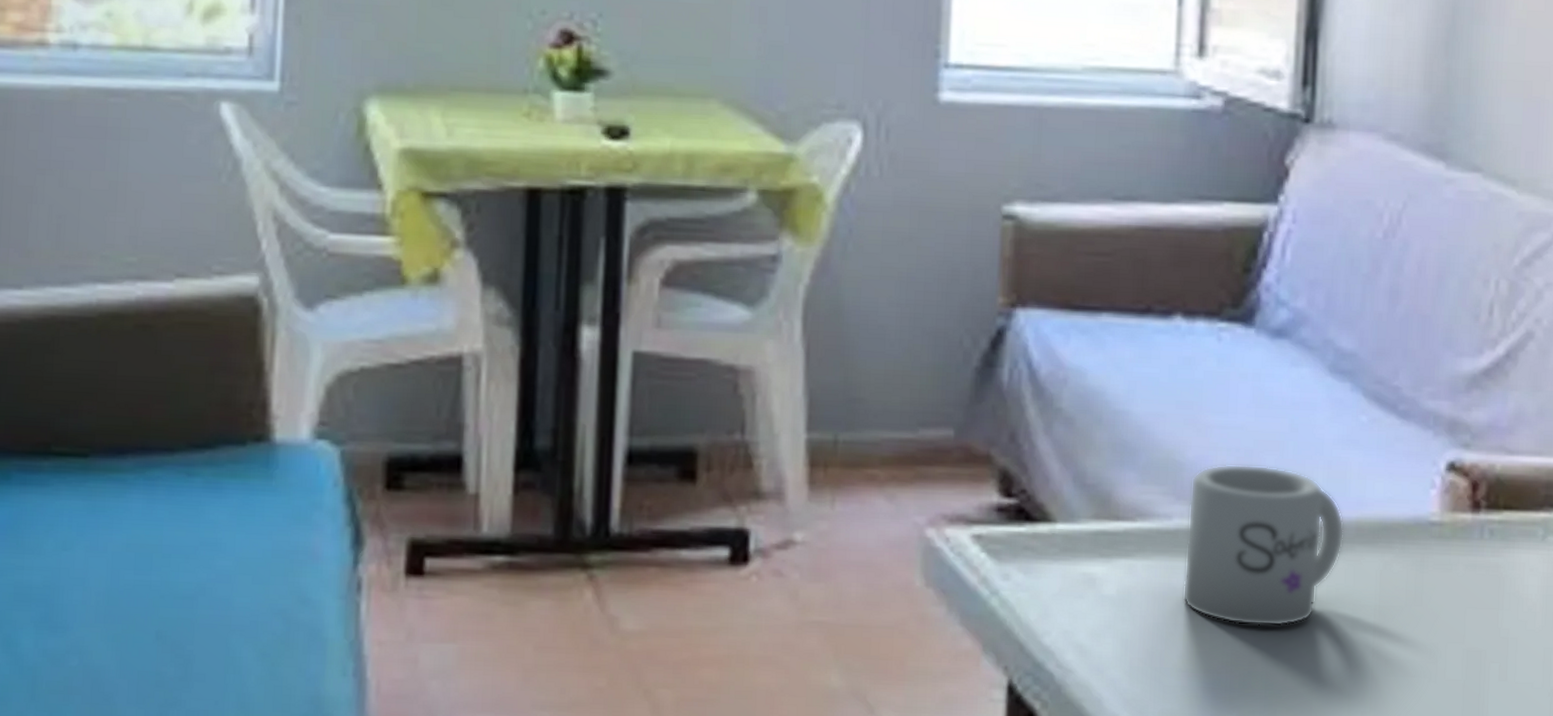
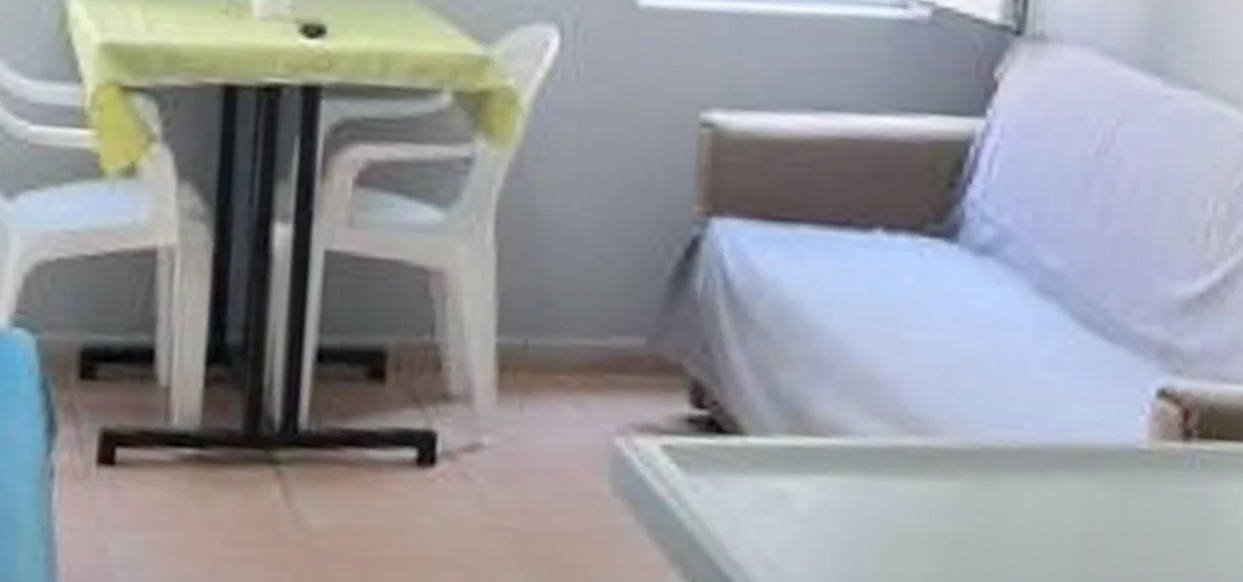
mug: present [1182,464,1344,627] -> none [876,382,1048,551]

